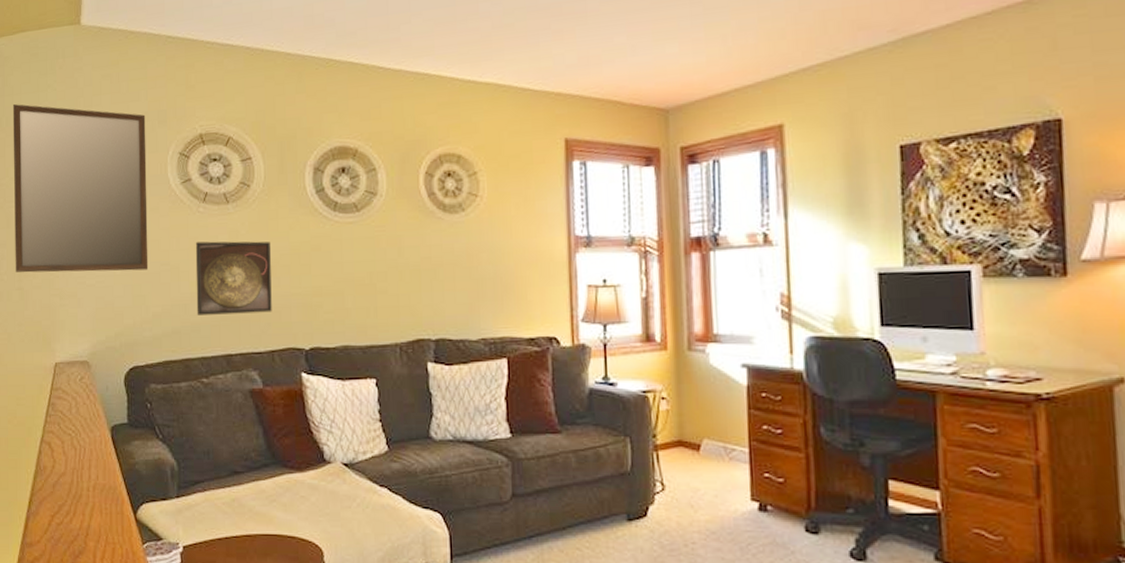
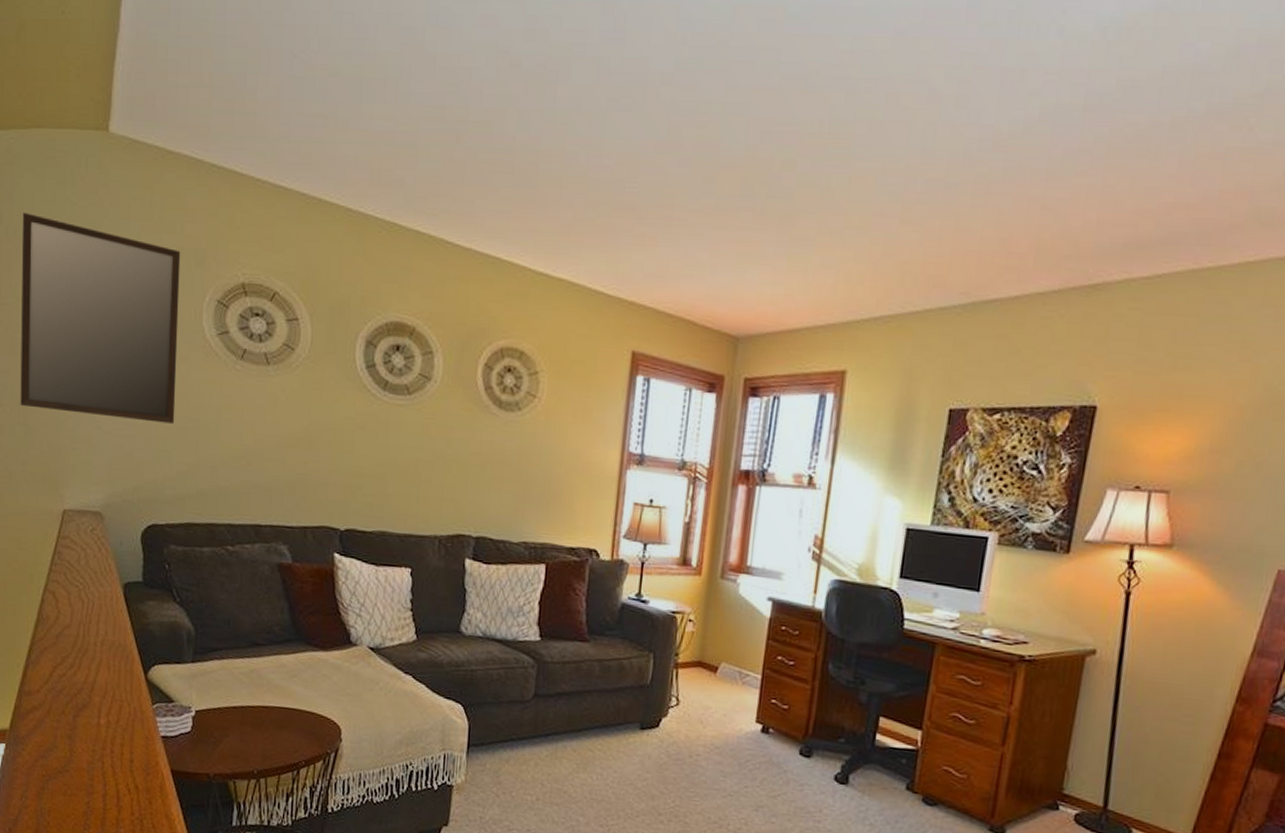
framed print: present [195,241,272,315] -> none [225,402,312,487]

